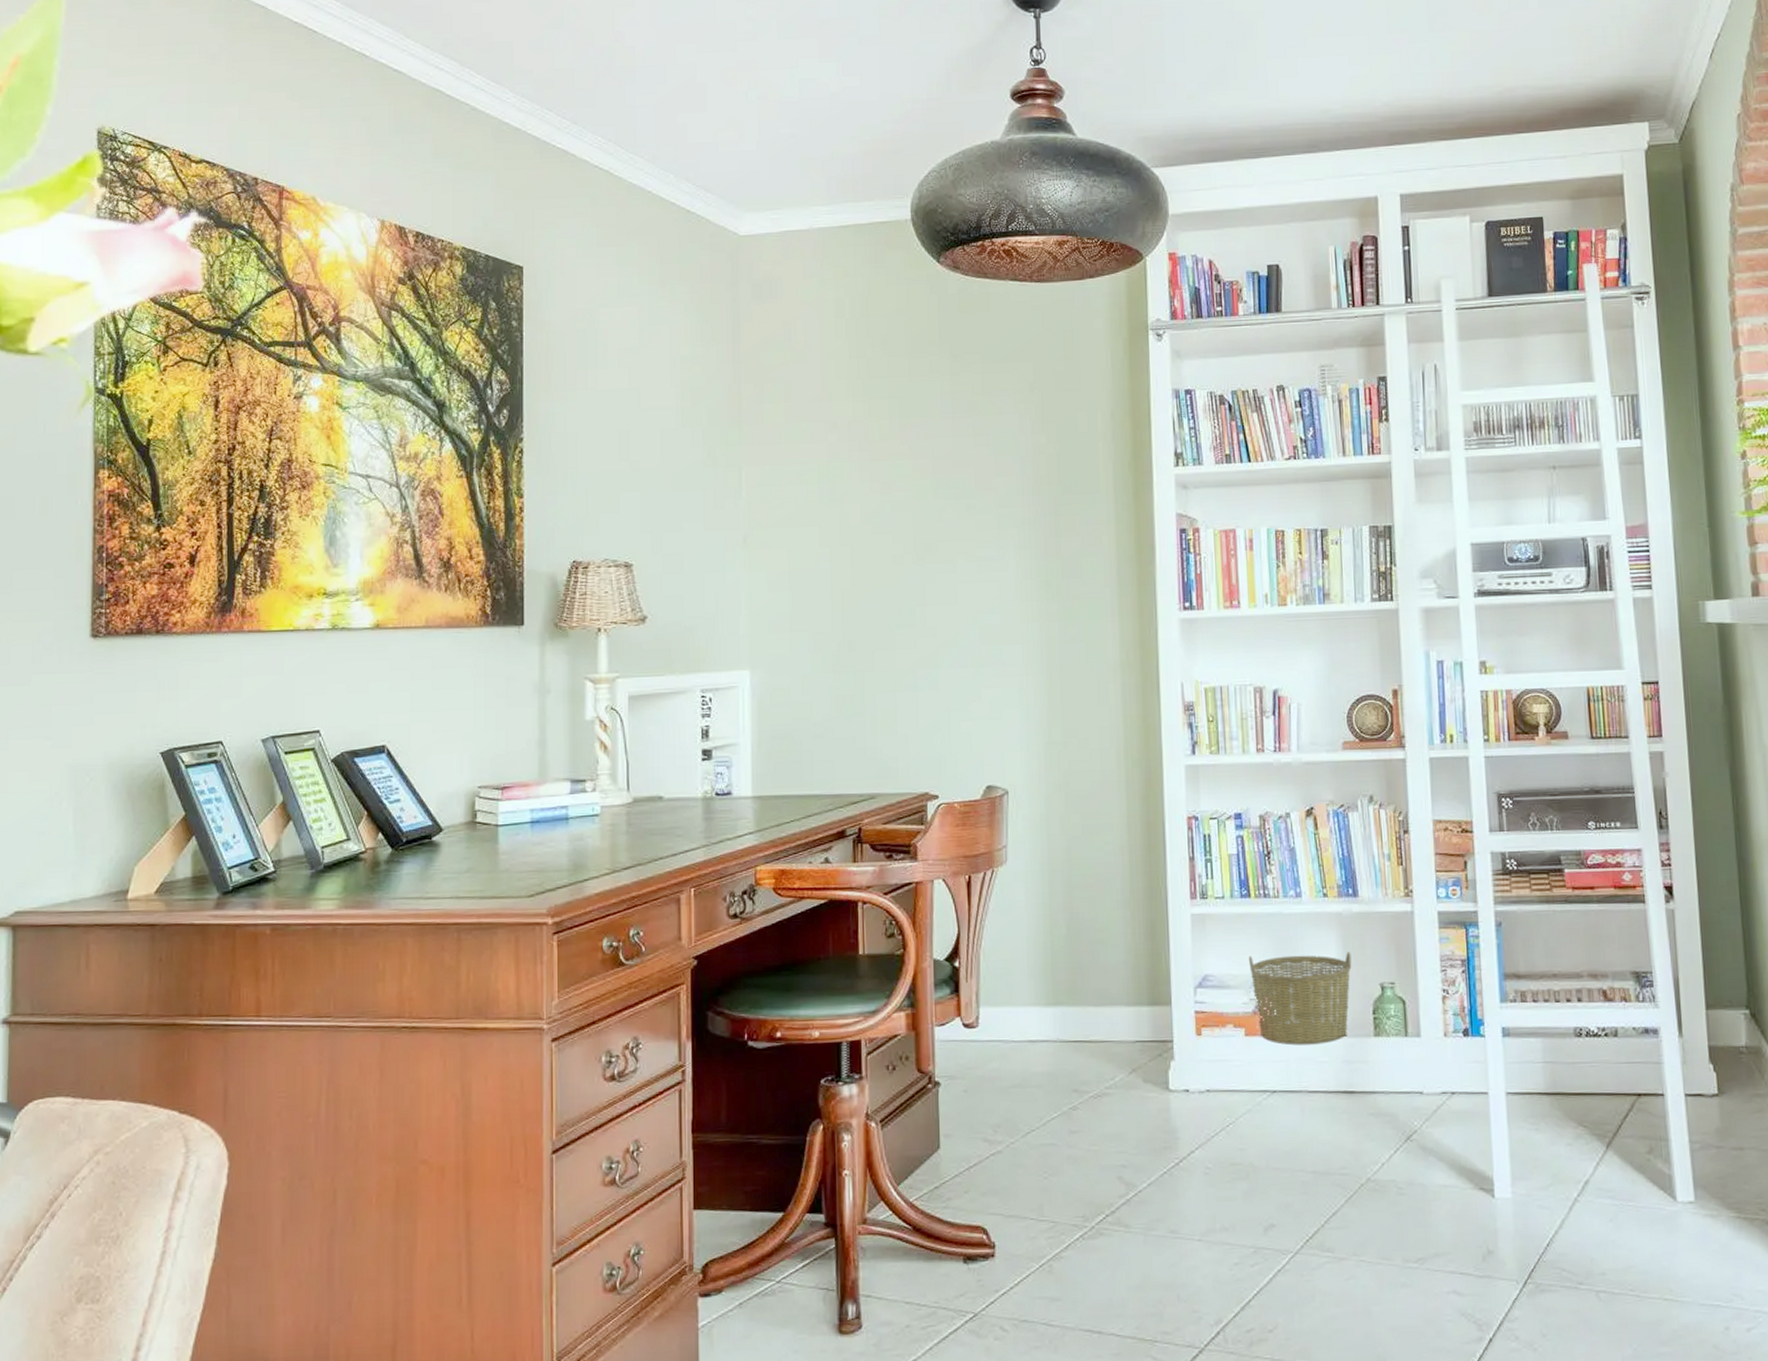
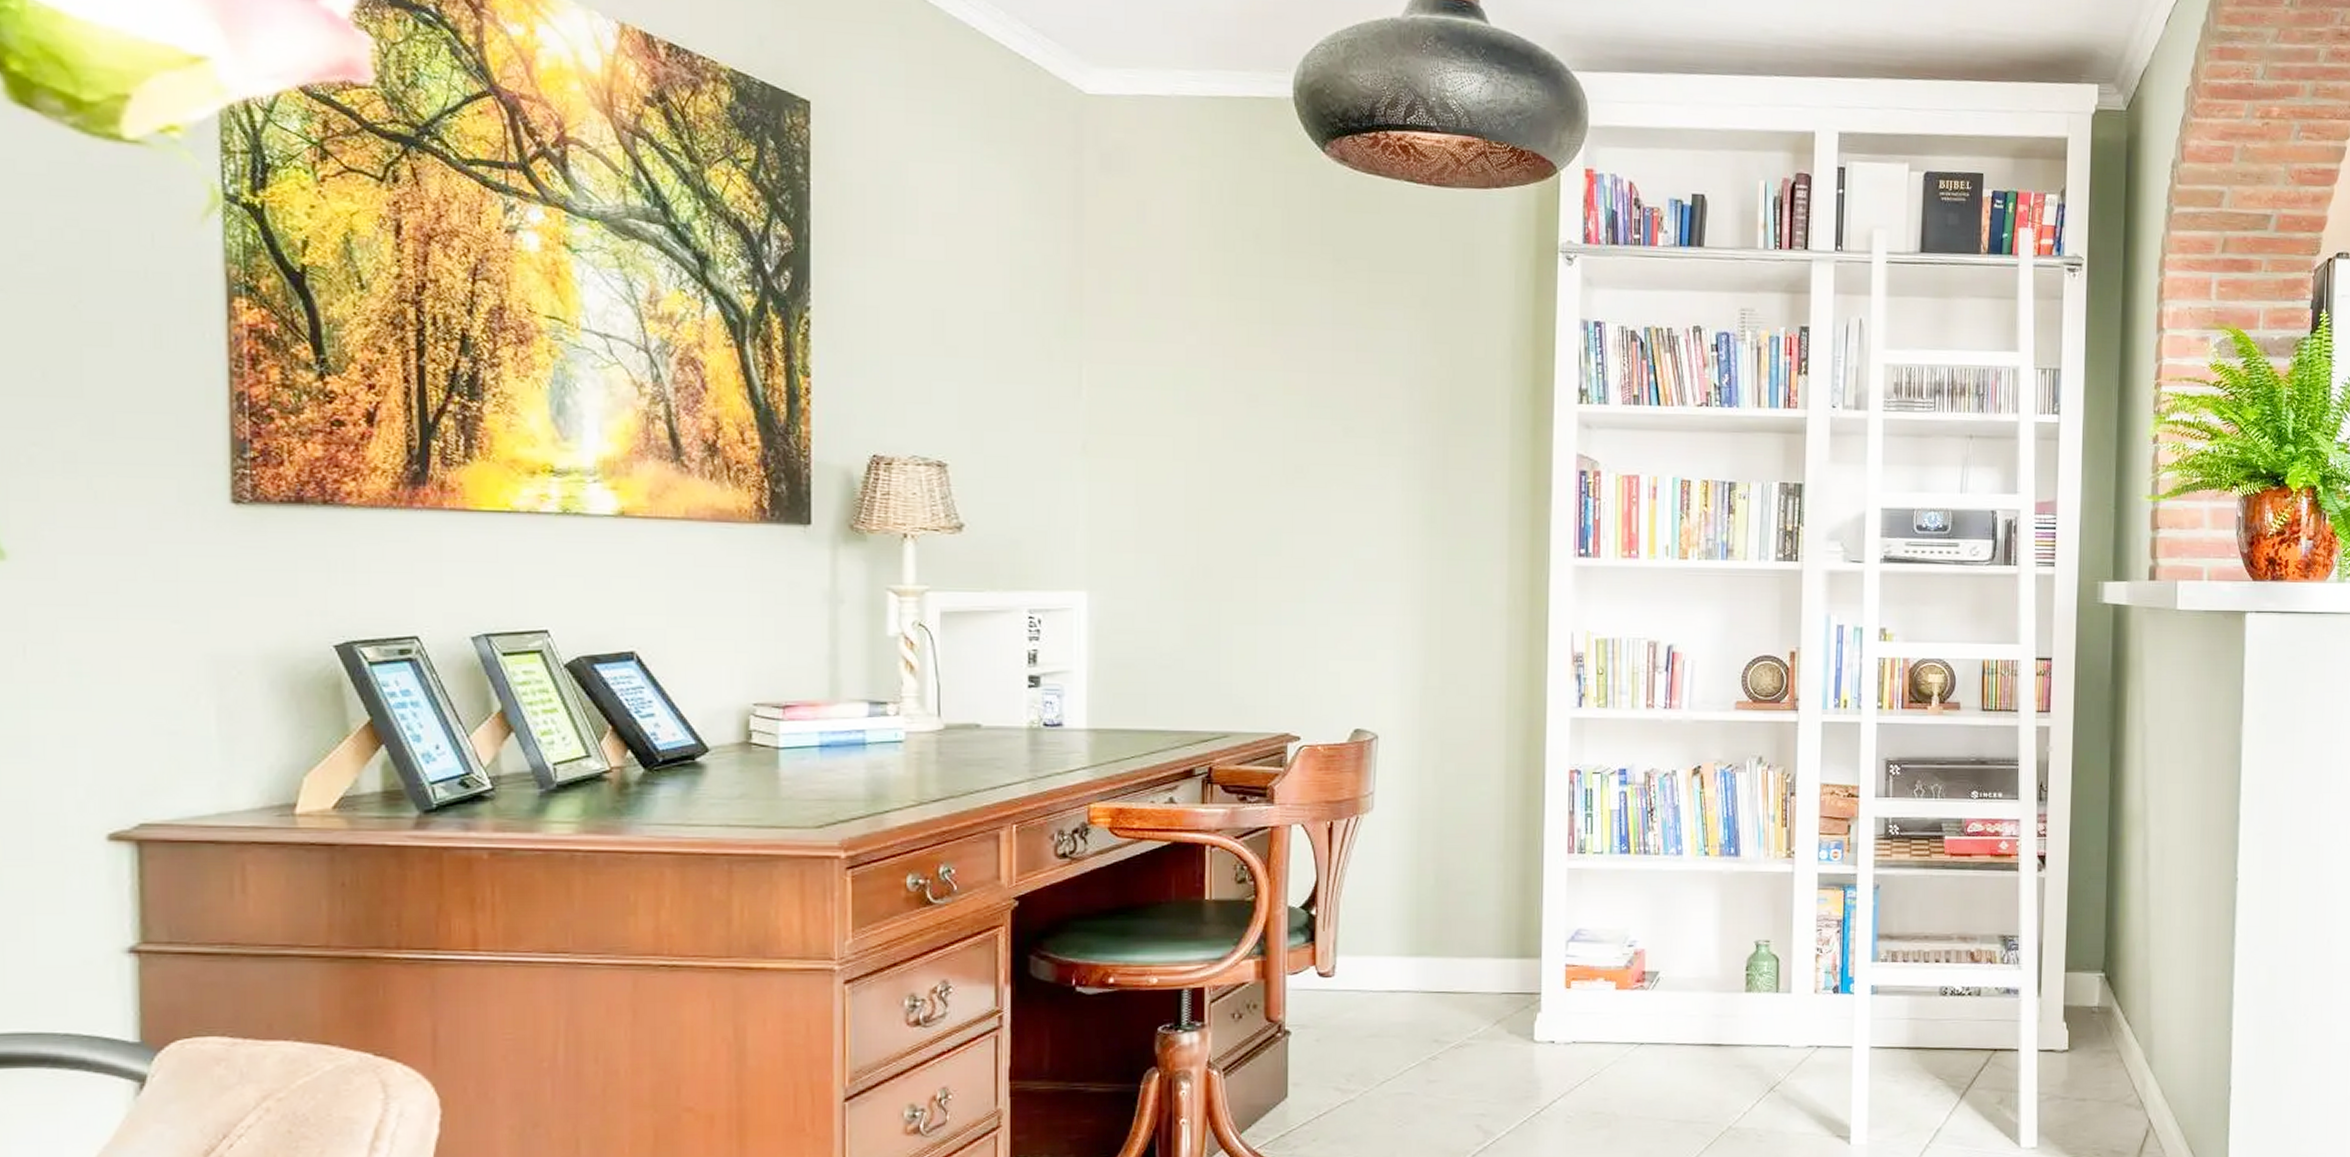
basket: present [1249,952,1352,1046] -> none [1624,910,1729,1000]

